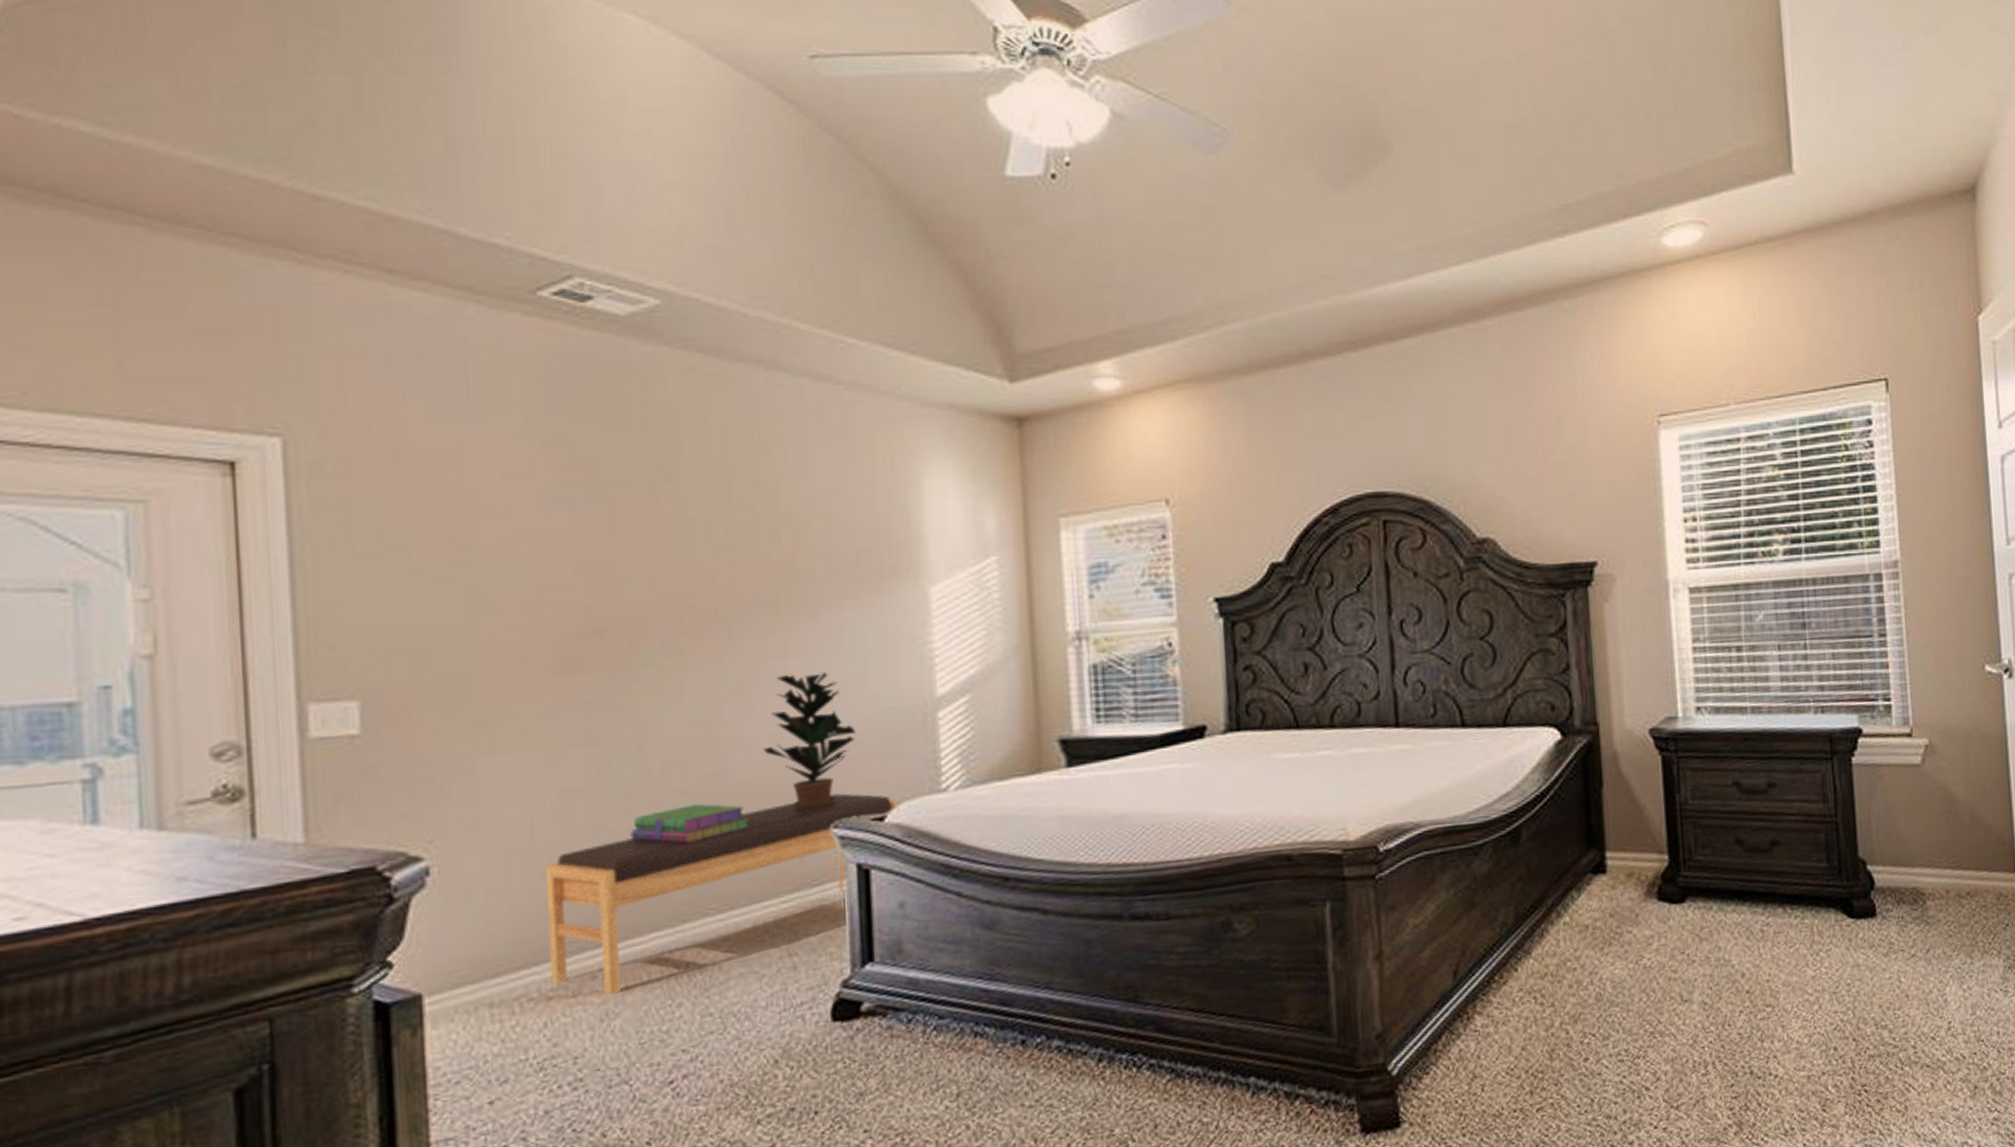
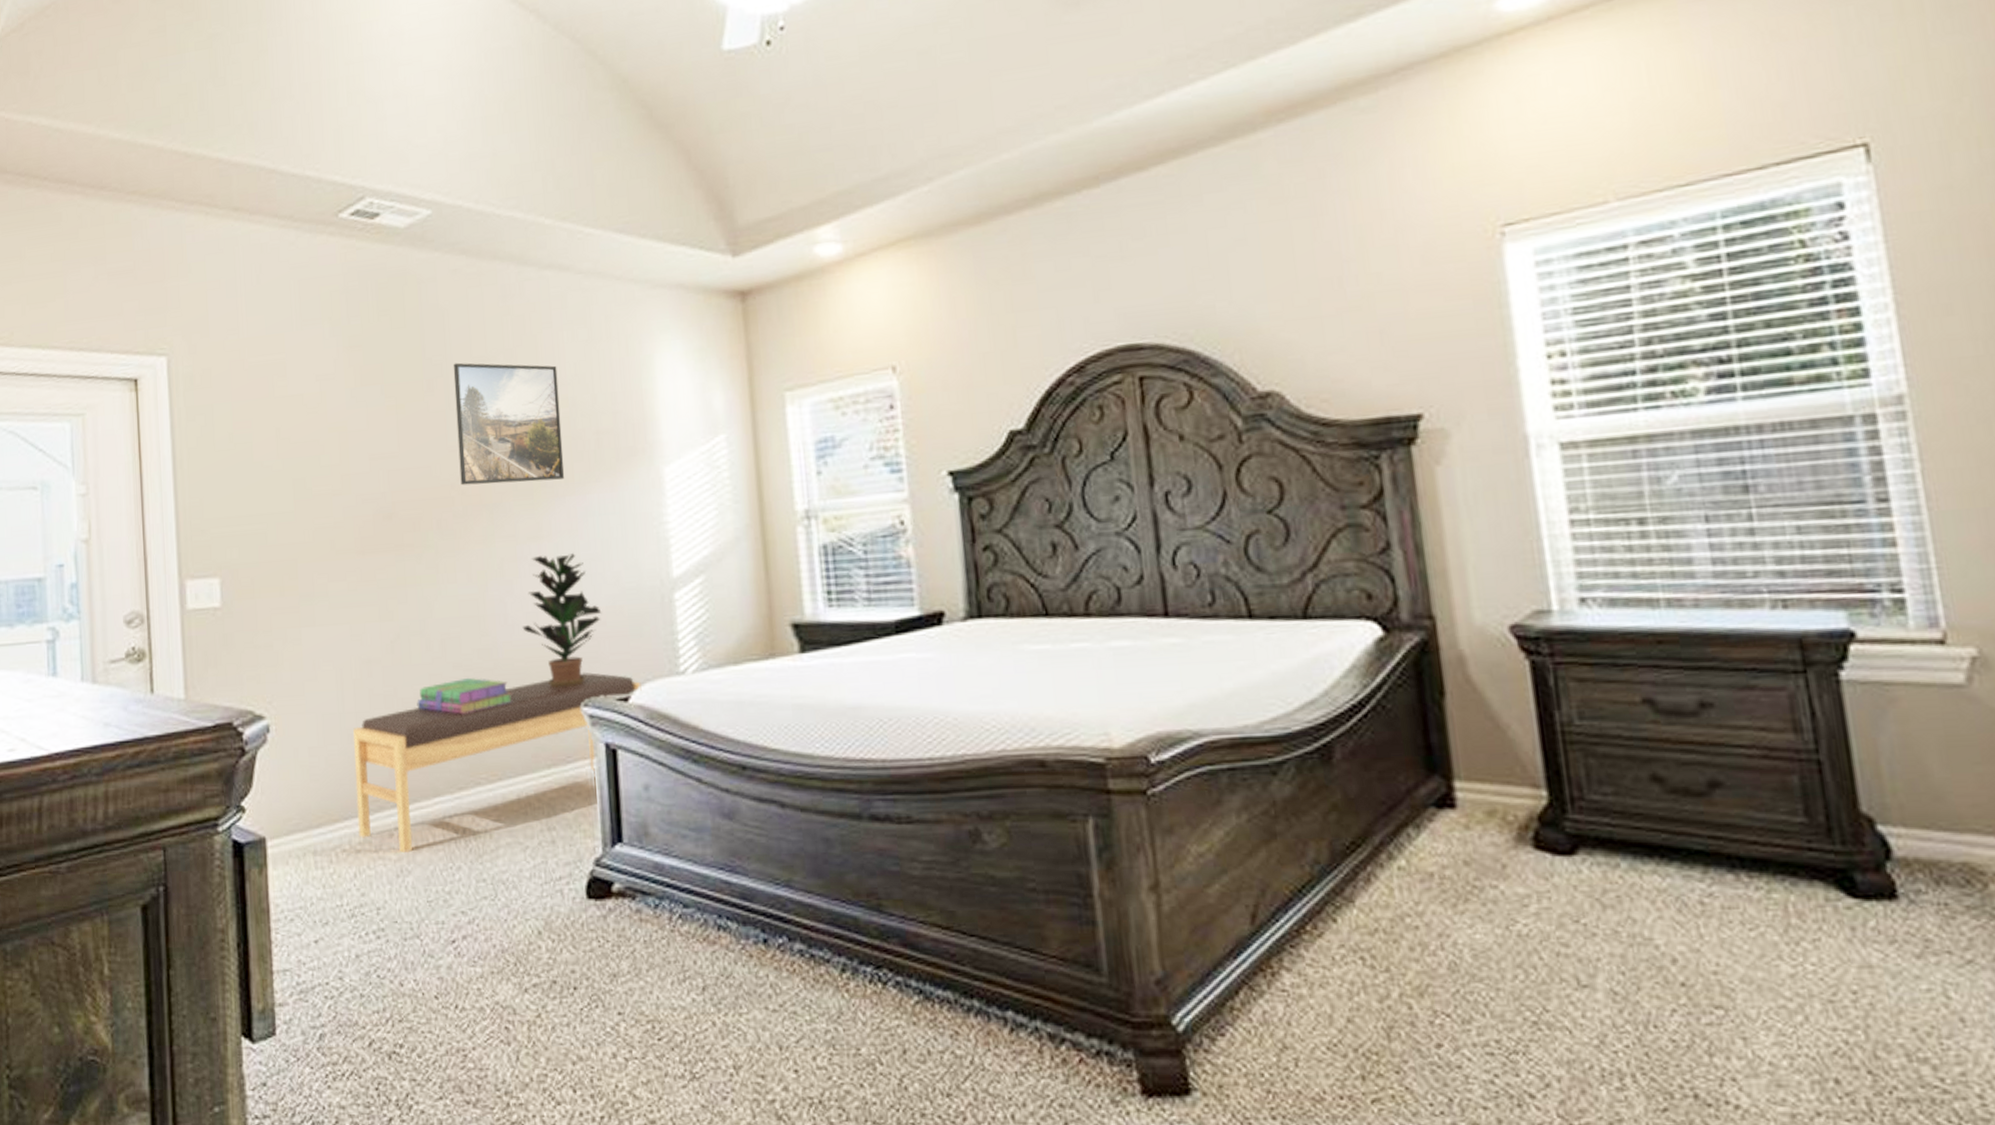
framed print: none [684,468,818,600] -> present [453,362,565,486]

